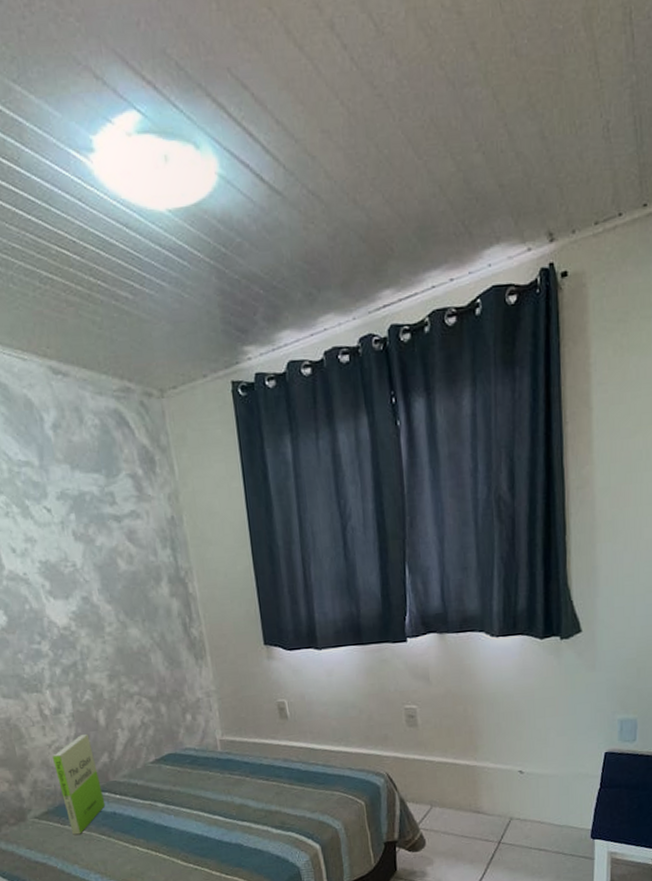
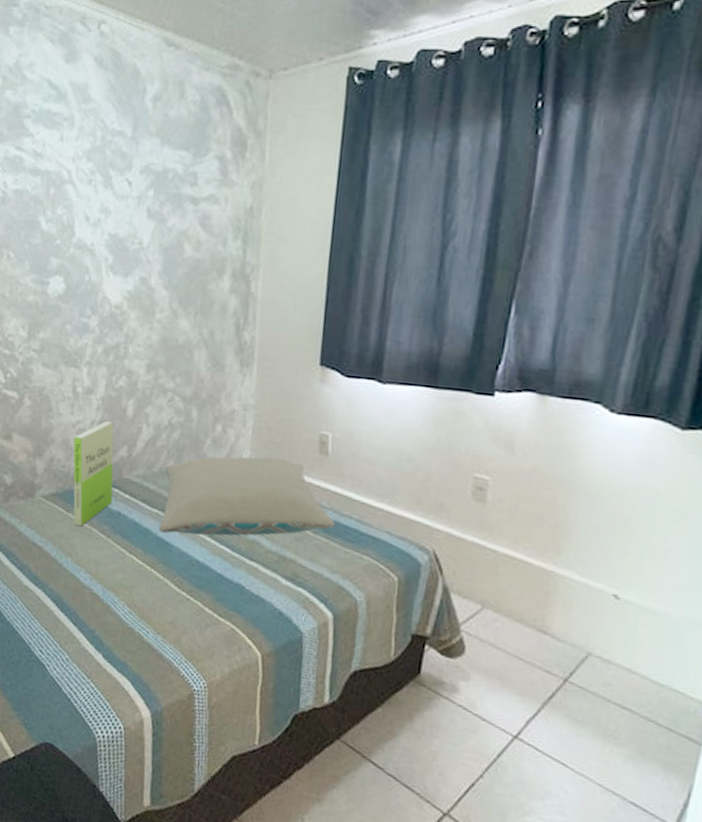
pillow: none [147,730,306,819] -> present [158,456,335,536]

